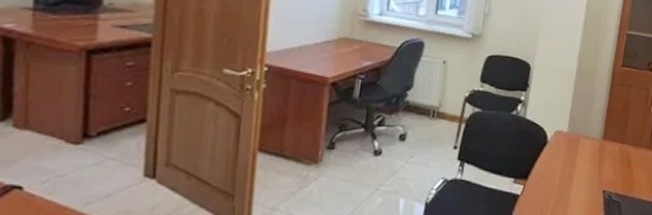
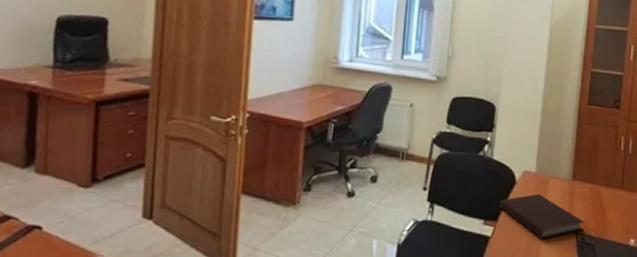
notebook: none [530,153,613,197] -> present [499,194,585,239]

